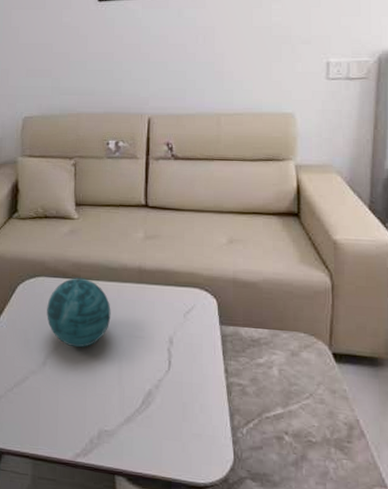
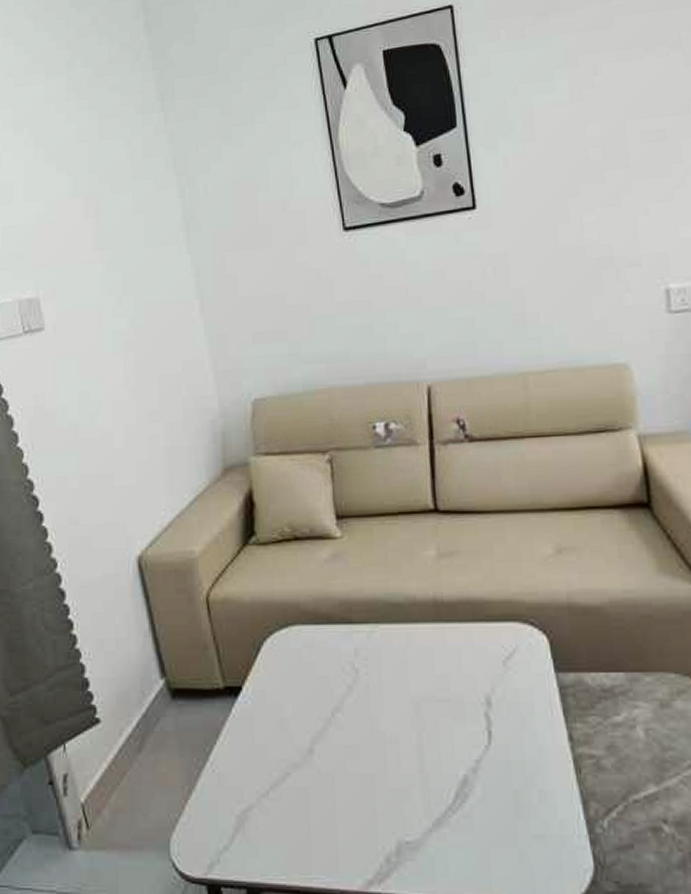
decorative orb: present [47,278,111,348] -> none [308,622,400,724]

